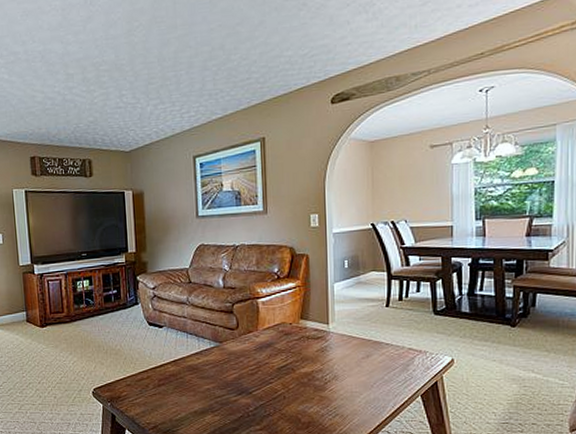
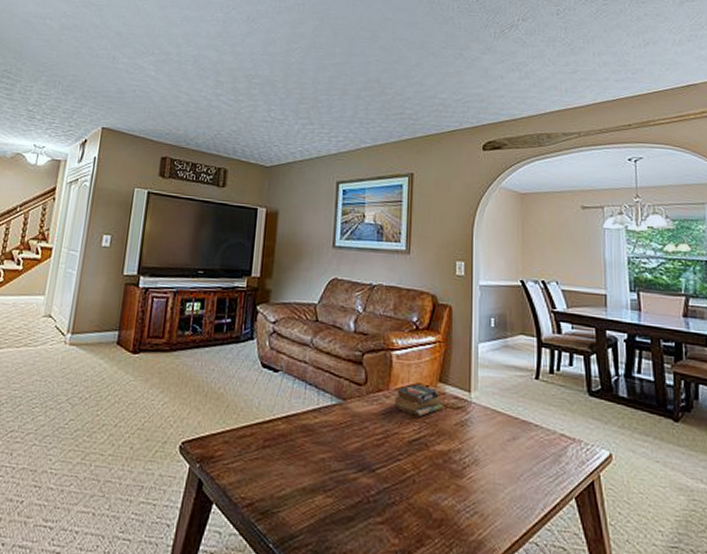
book: none [263,323,306,348] -> present [394,384,443,416]

